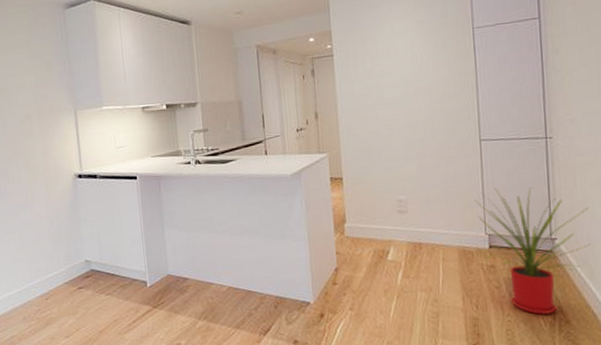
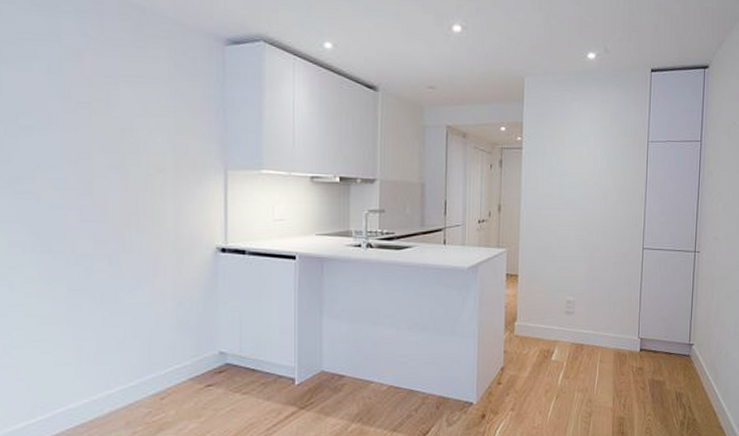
house plant: present [474,187,590,315] -> none [632,294,721,414]

